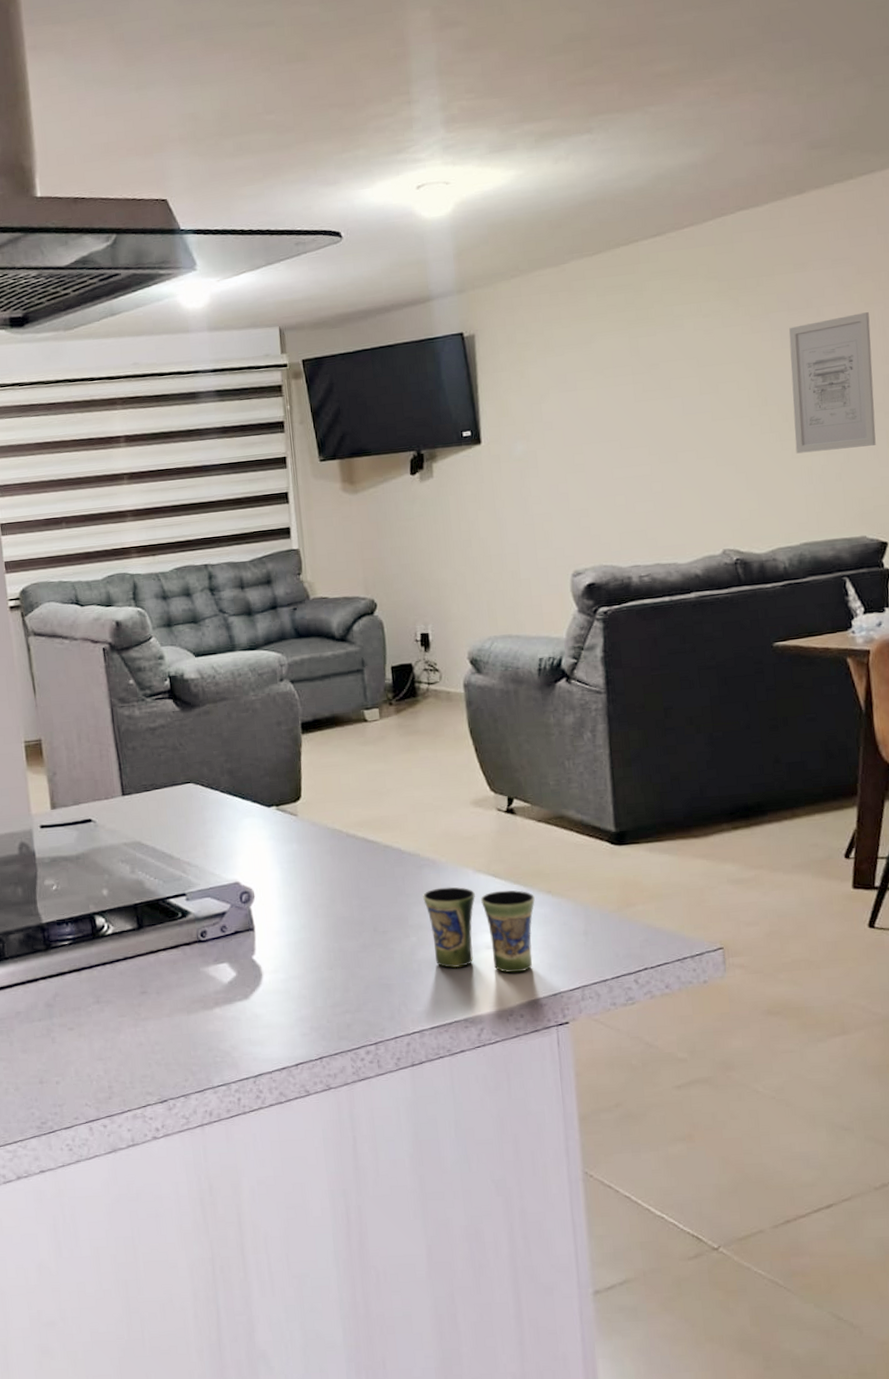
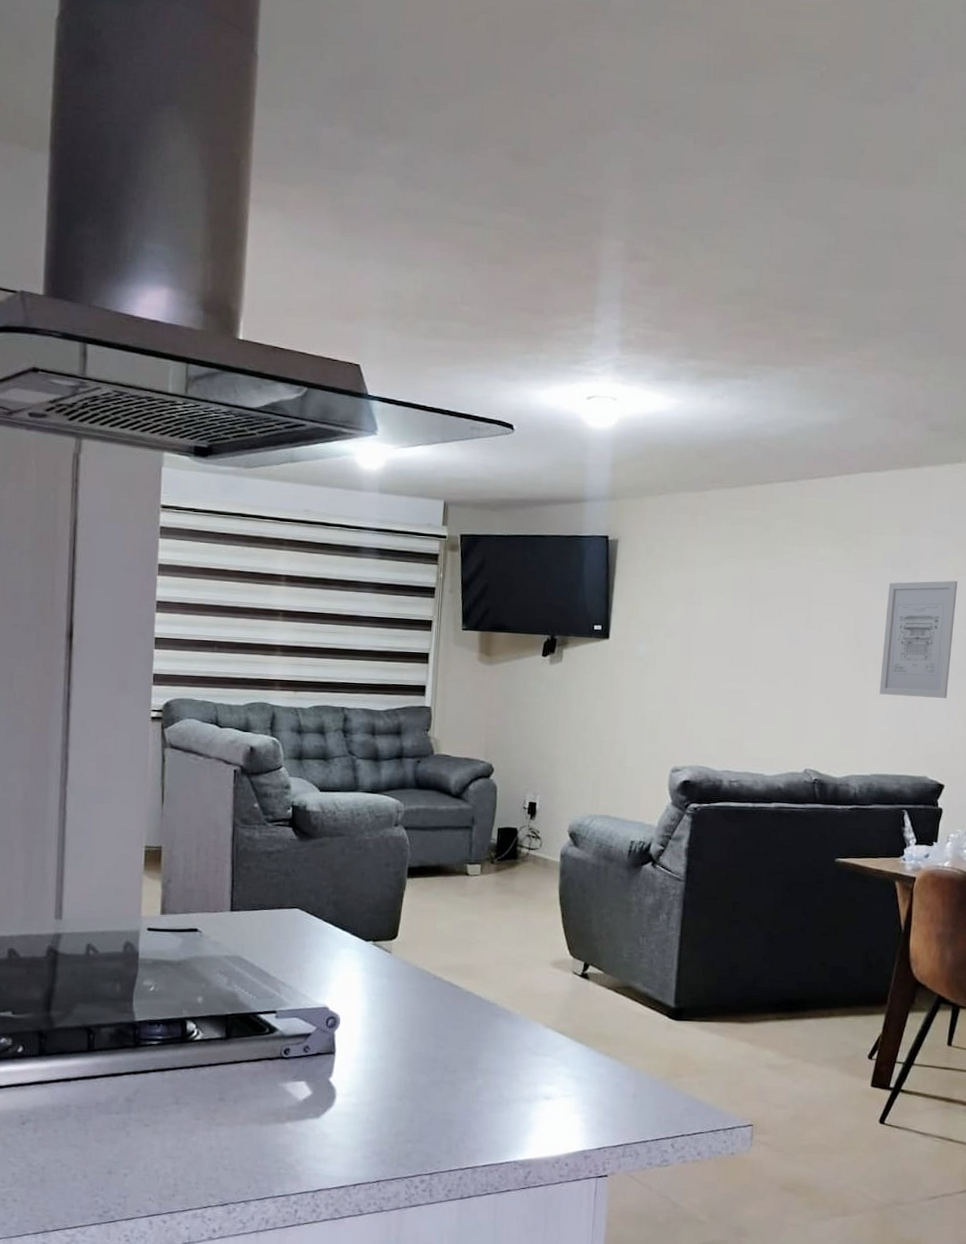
cup: present [423,887,535,973] -> none [494,1037,594,1125]

